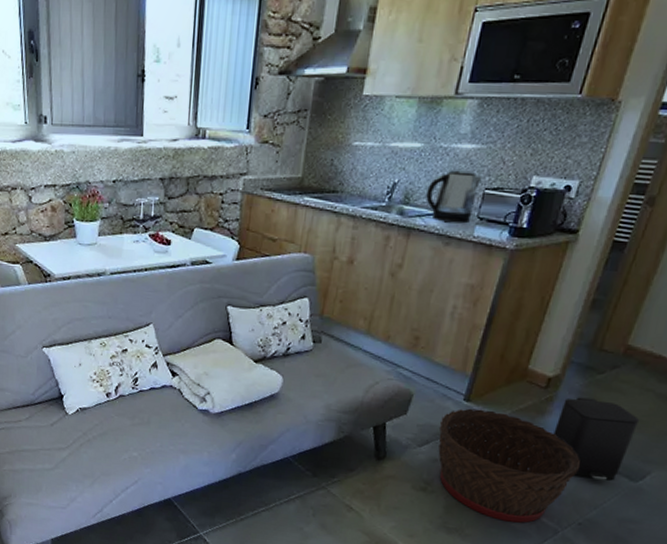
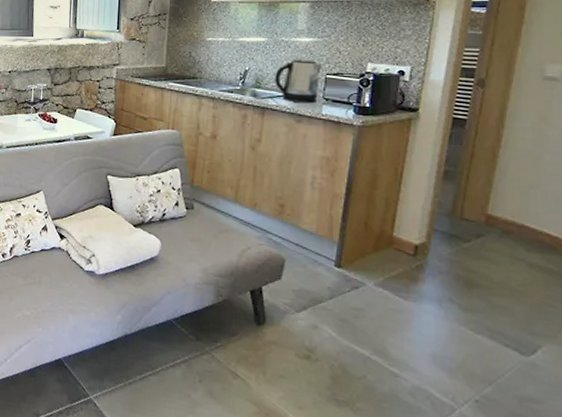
basket: present [438,408,580,523] -> none [314,274,464,398]
pedal bin: present [553,397,640,480] -> none [430,265,517,354]

